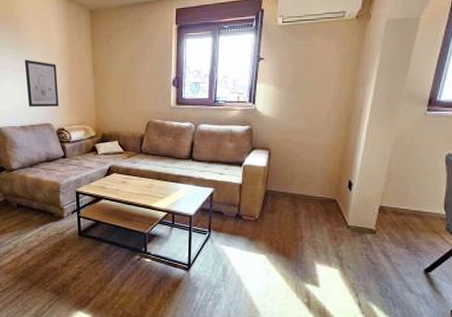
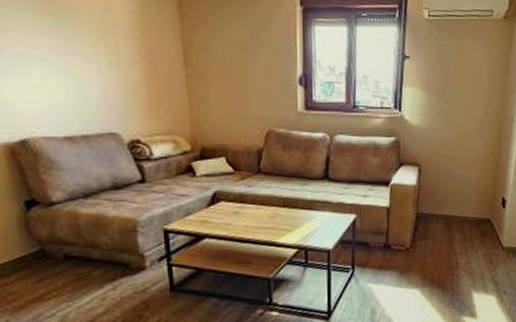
wall art: present [24,59,59,107] -> none [66,35,130,108]

